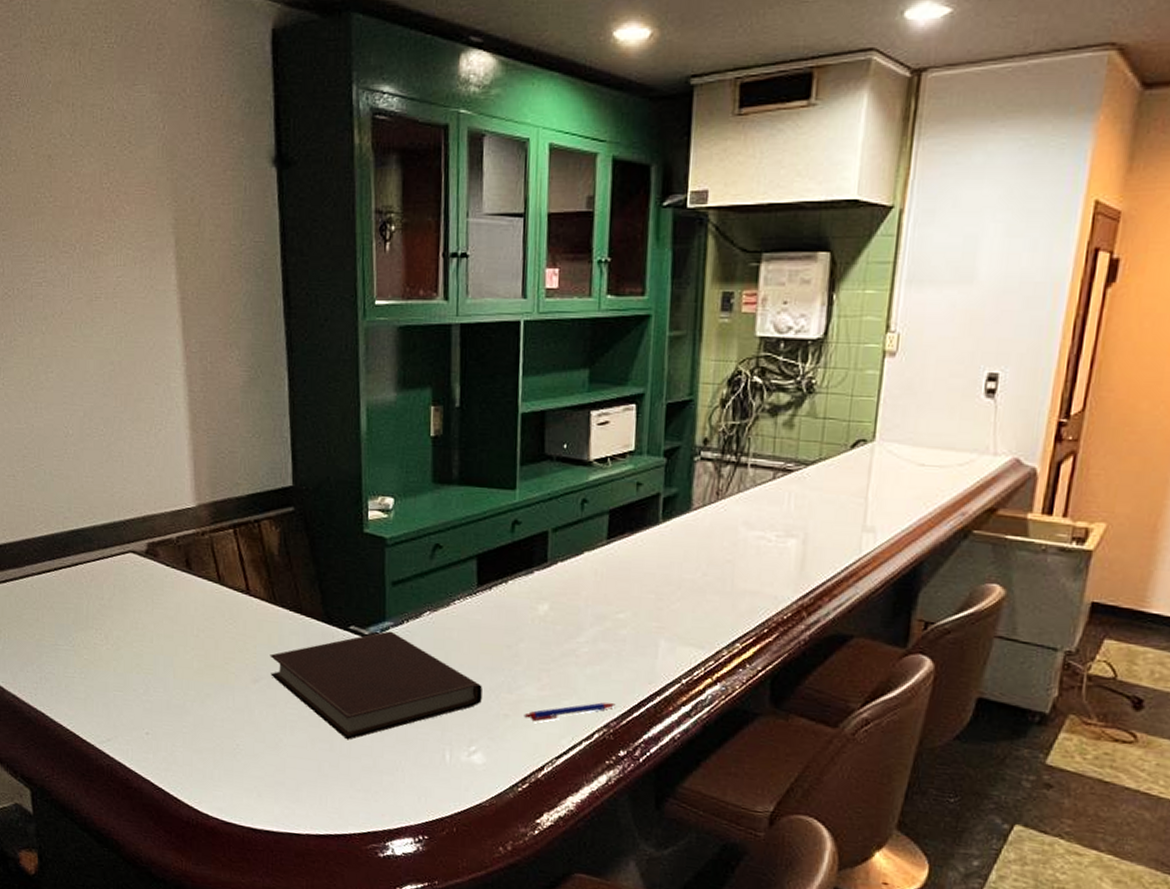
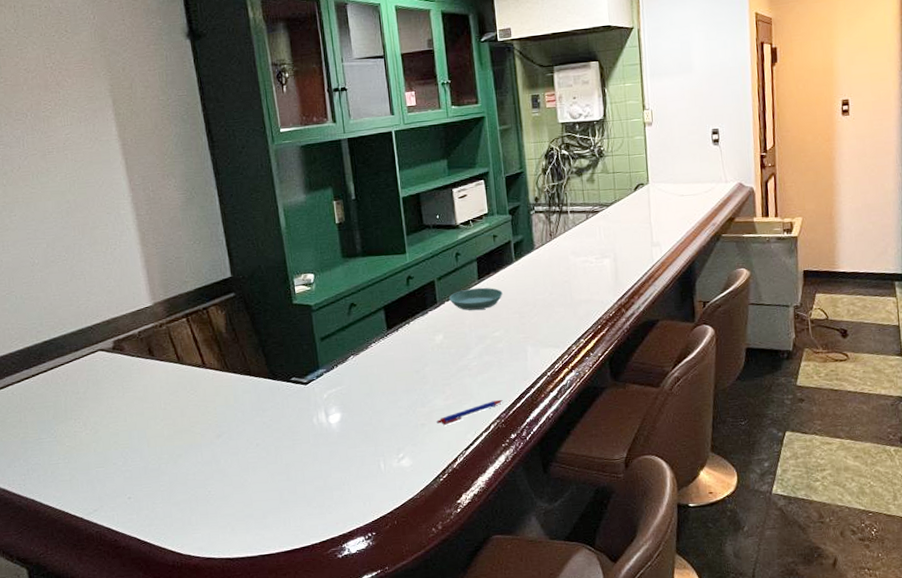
notebook: present [270,631,482,740] -> none [228,376,403,469]
saucer: none [564,549,638,580] -> present [449,287,503,311]

